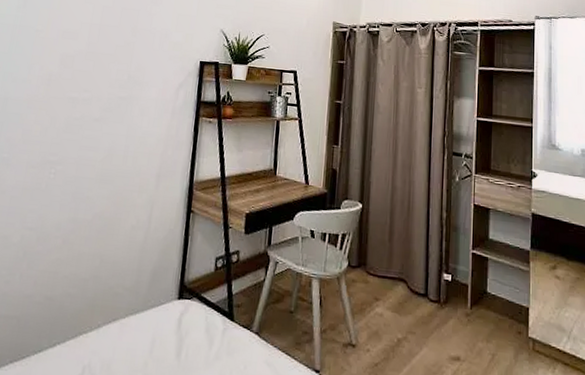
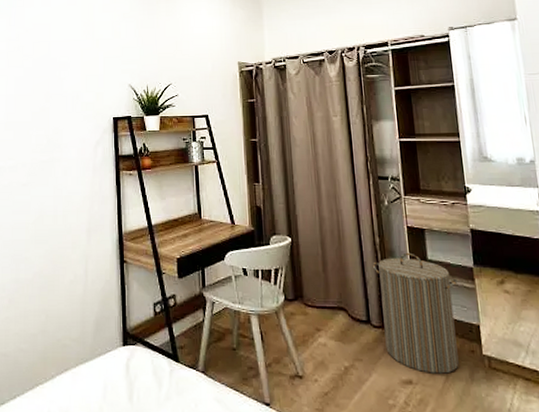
laundry hamper: none [436,230,516,353] -> present [372,252,459,374]

